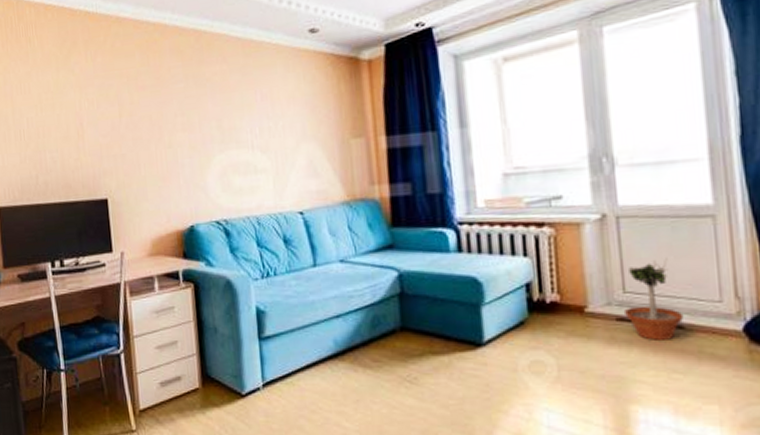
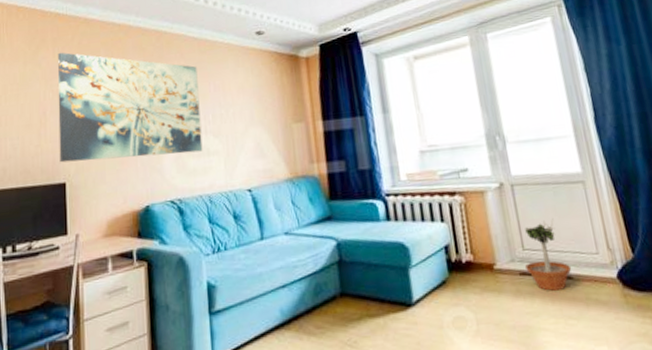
wall art: none [91,56,250,178] -> present [58,52,203,163]

